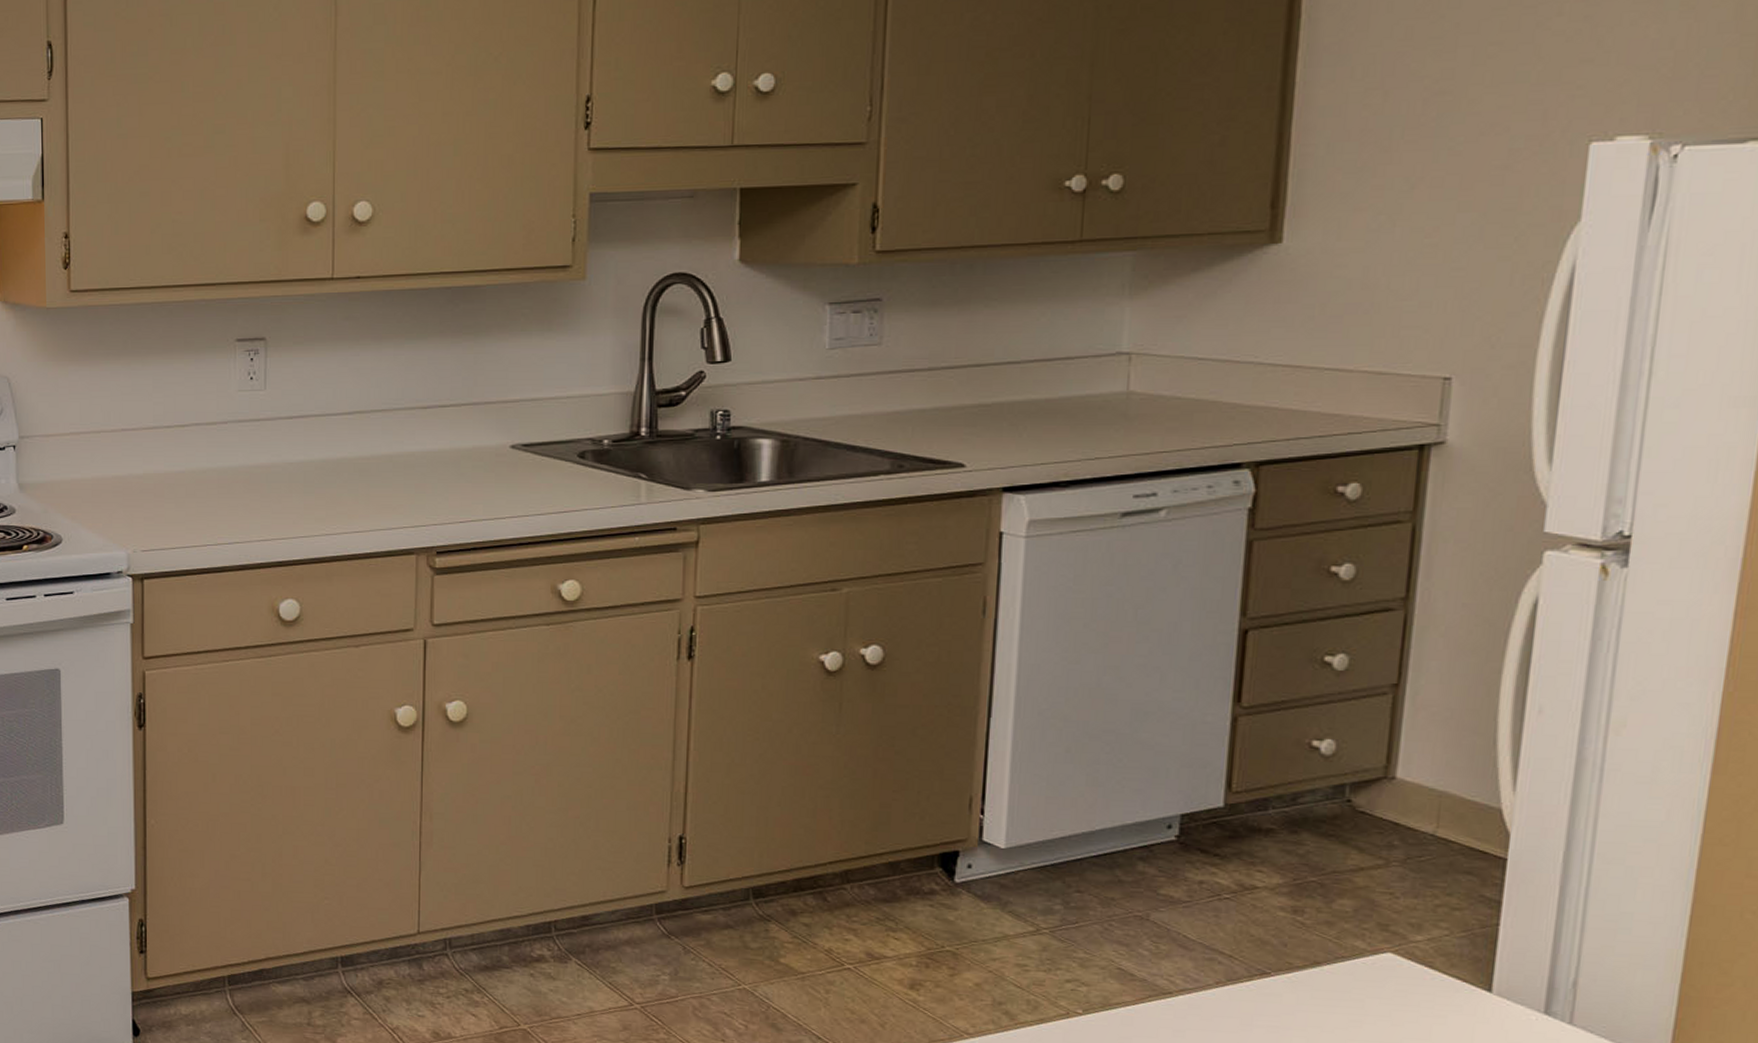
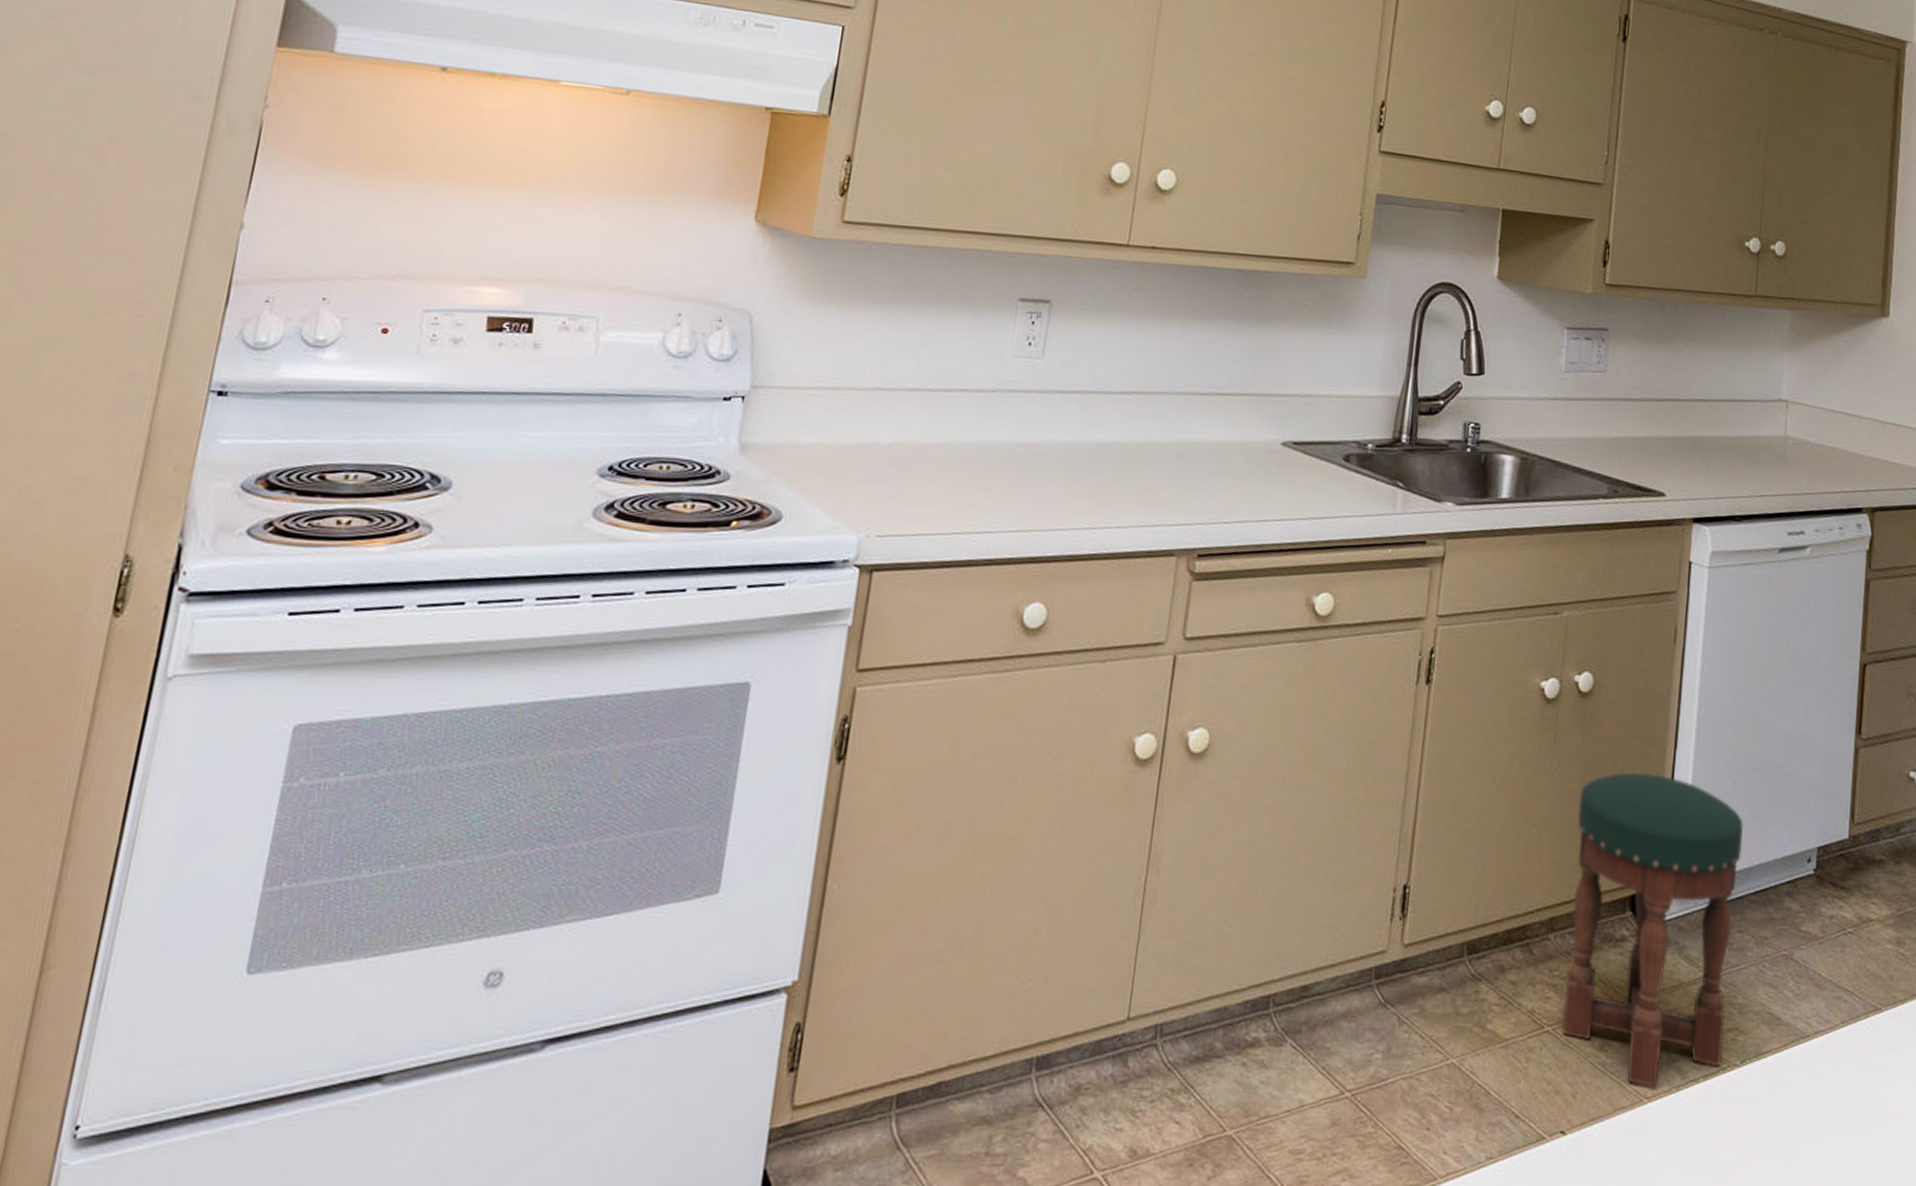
stool: none [865,740,1080,1025] -> present [1562,773,1743,1087]

